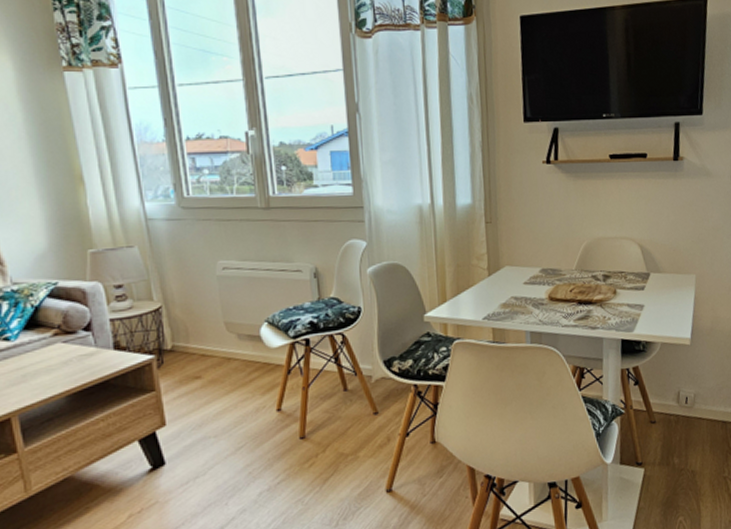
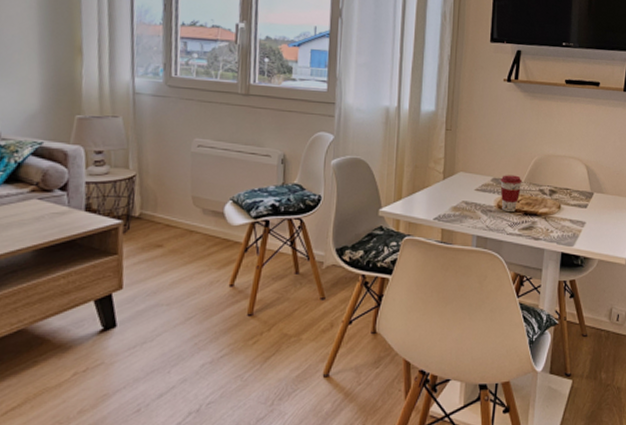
coffee cup: none [549,263,573,304] -> present [500,175,522,213]

